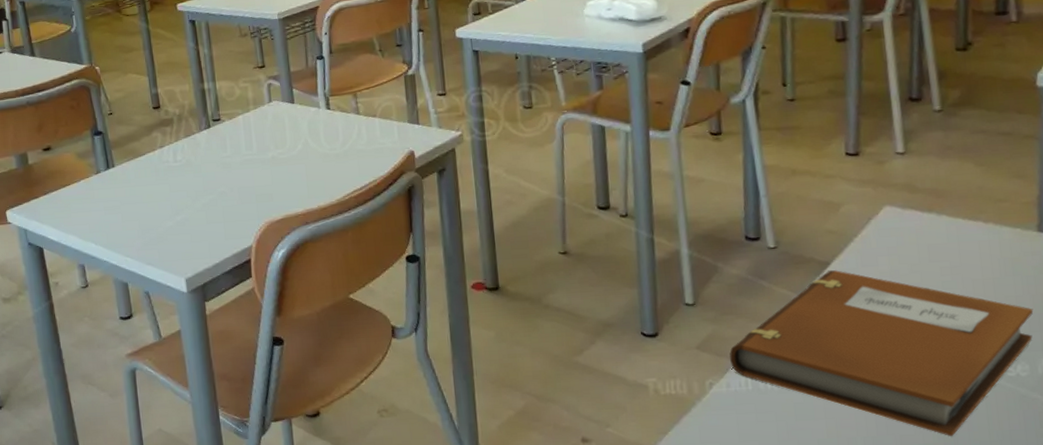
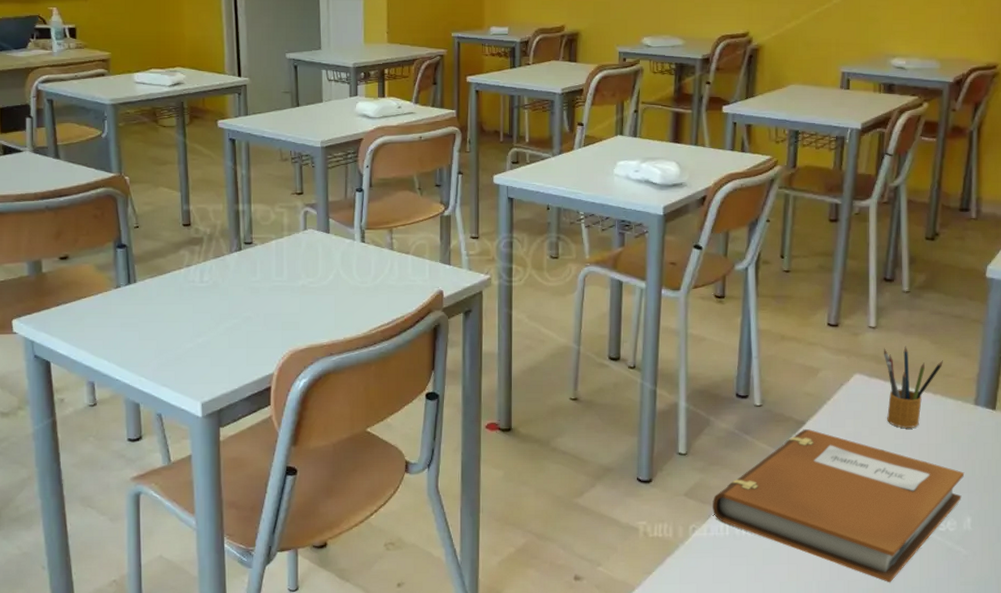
pencil box: none [916,171,993,263] -> present [883,346,943,428]

